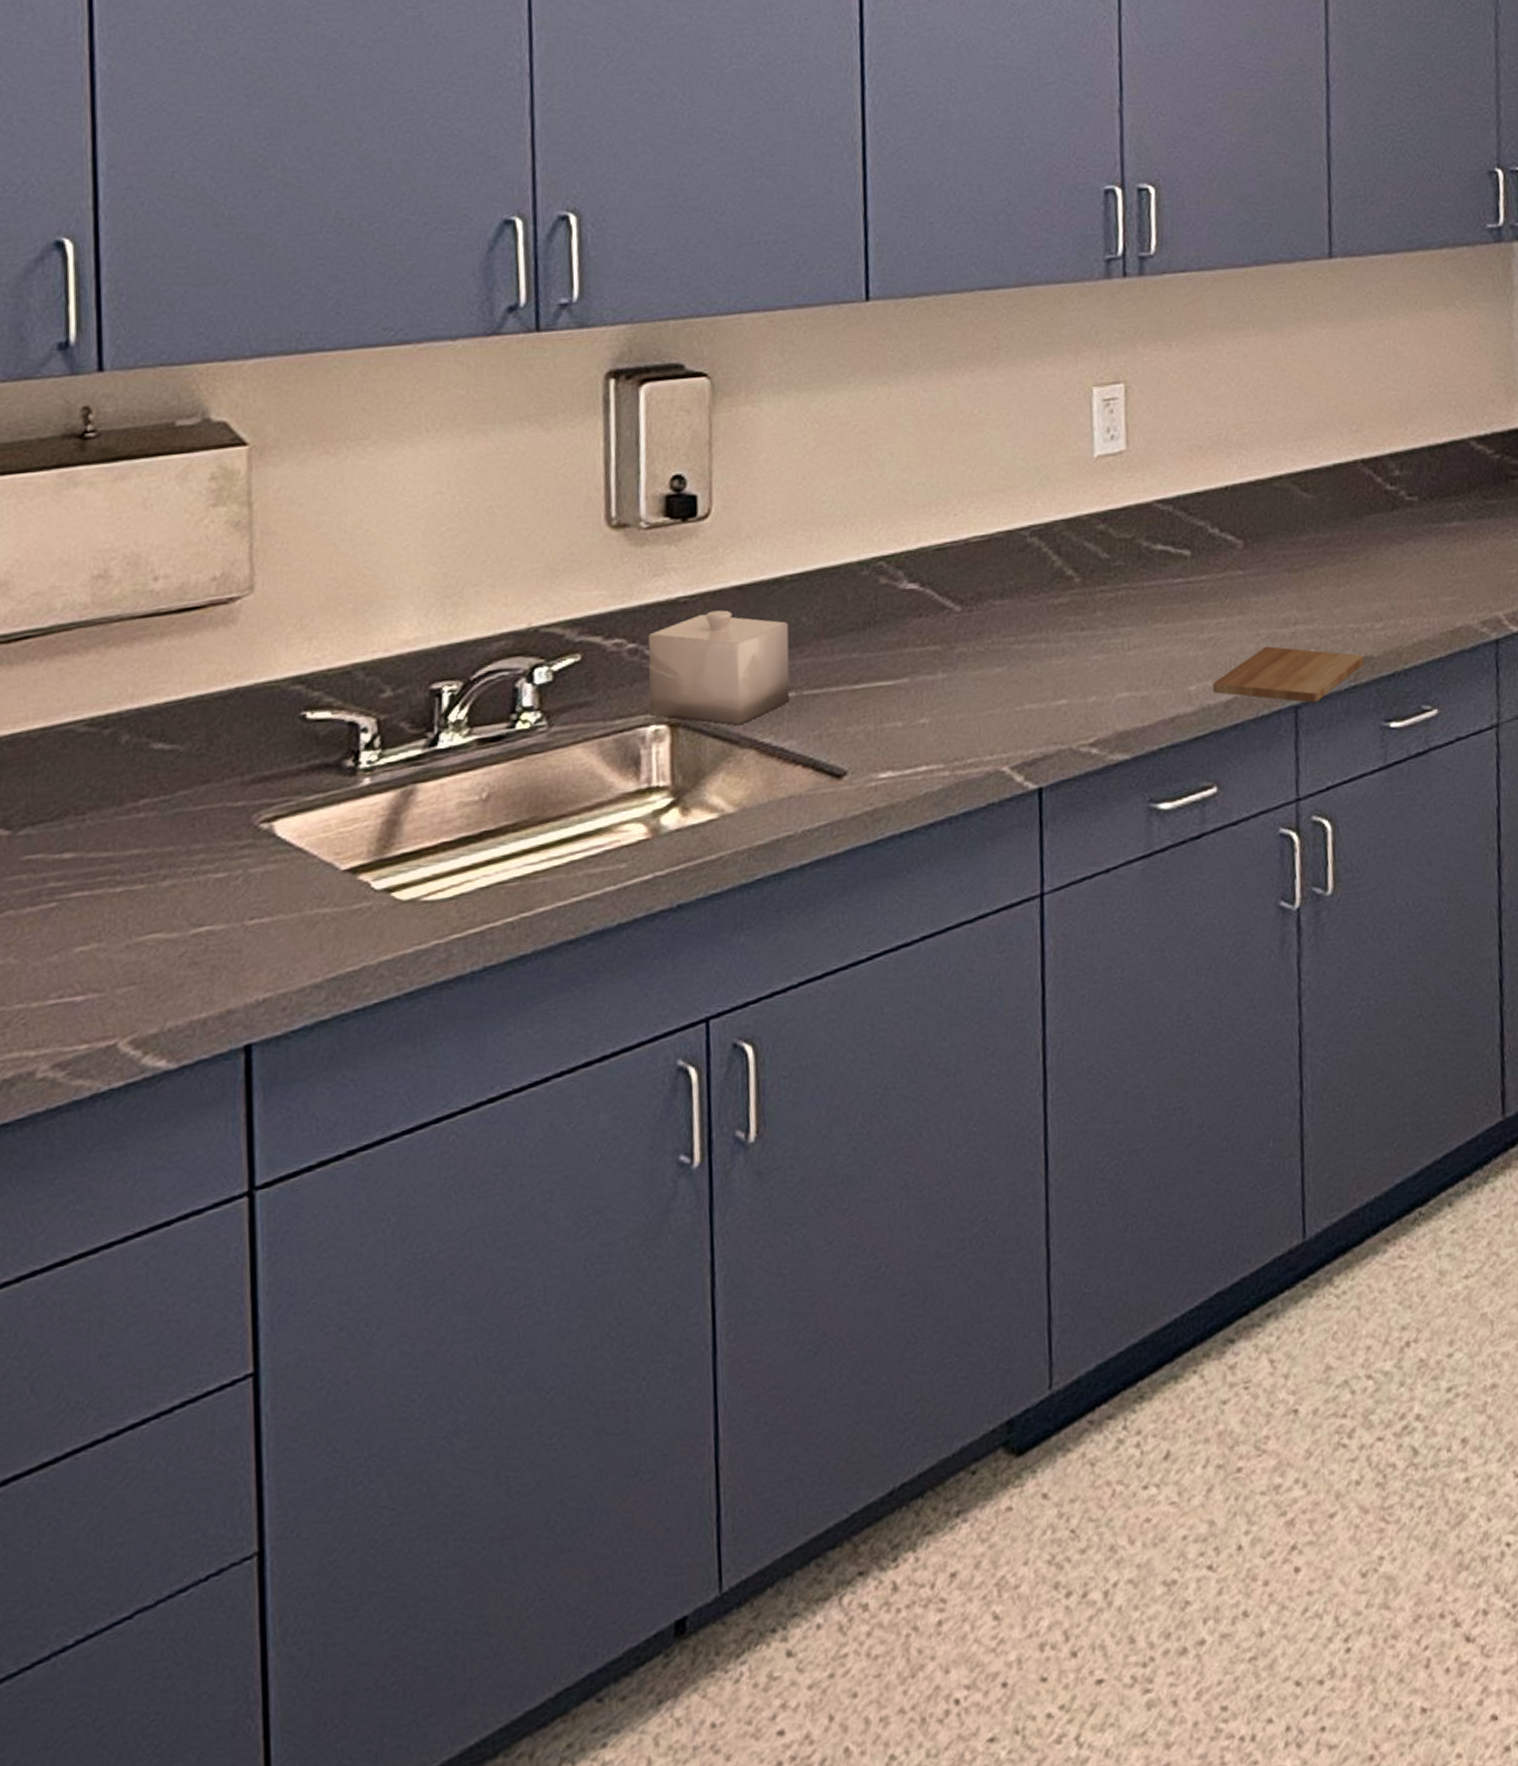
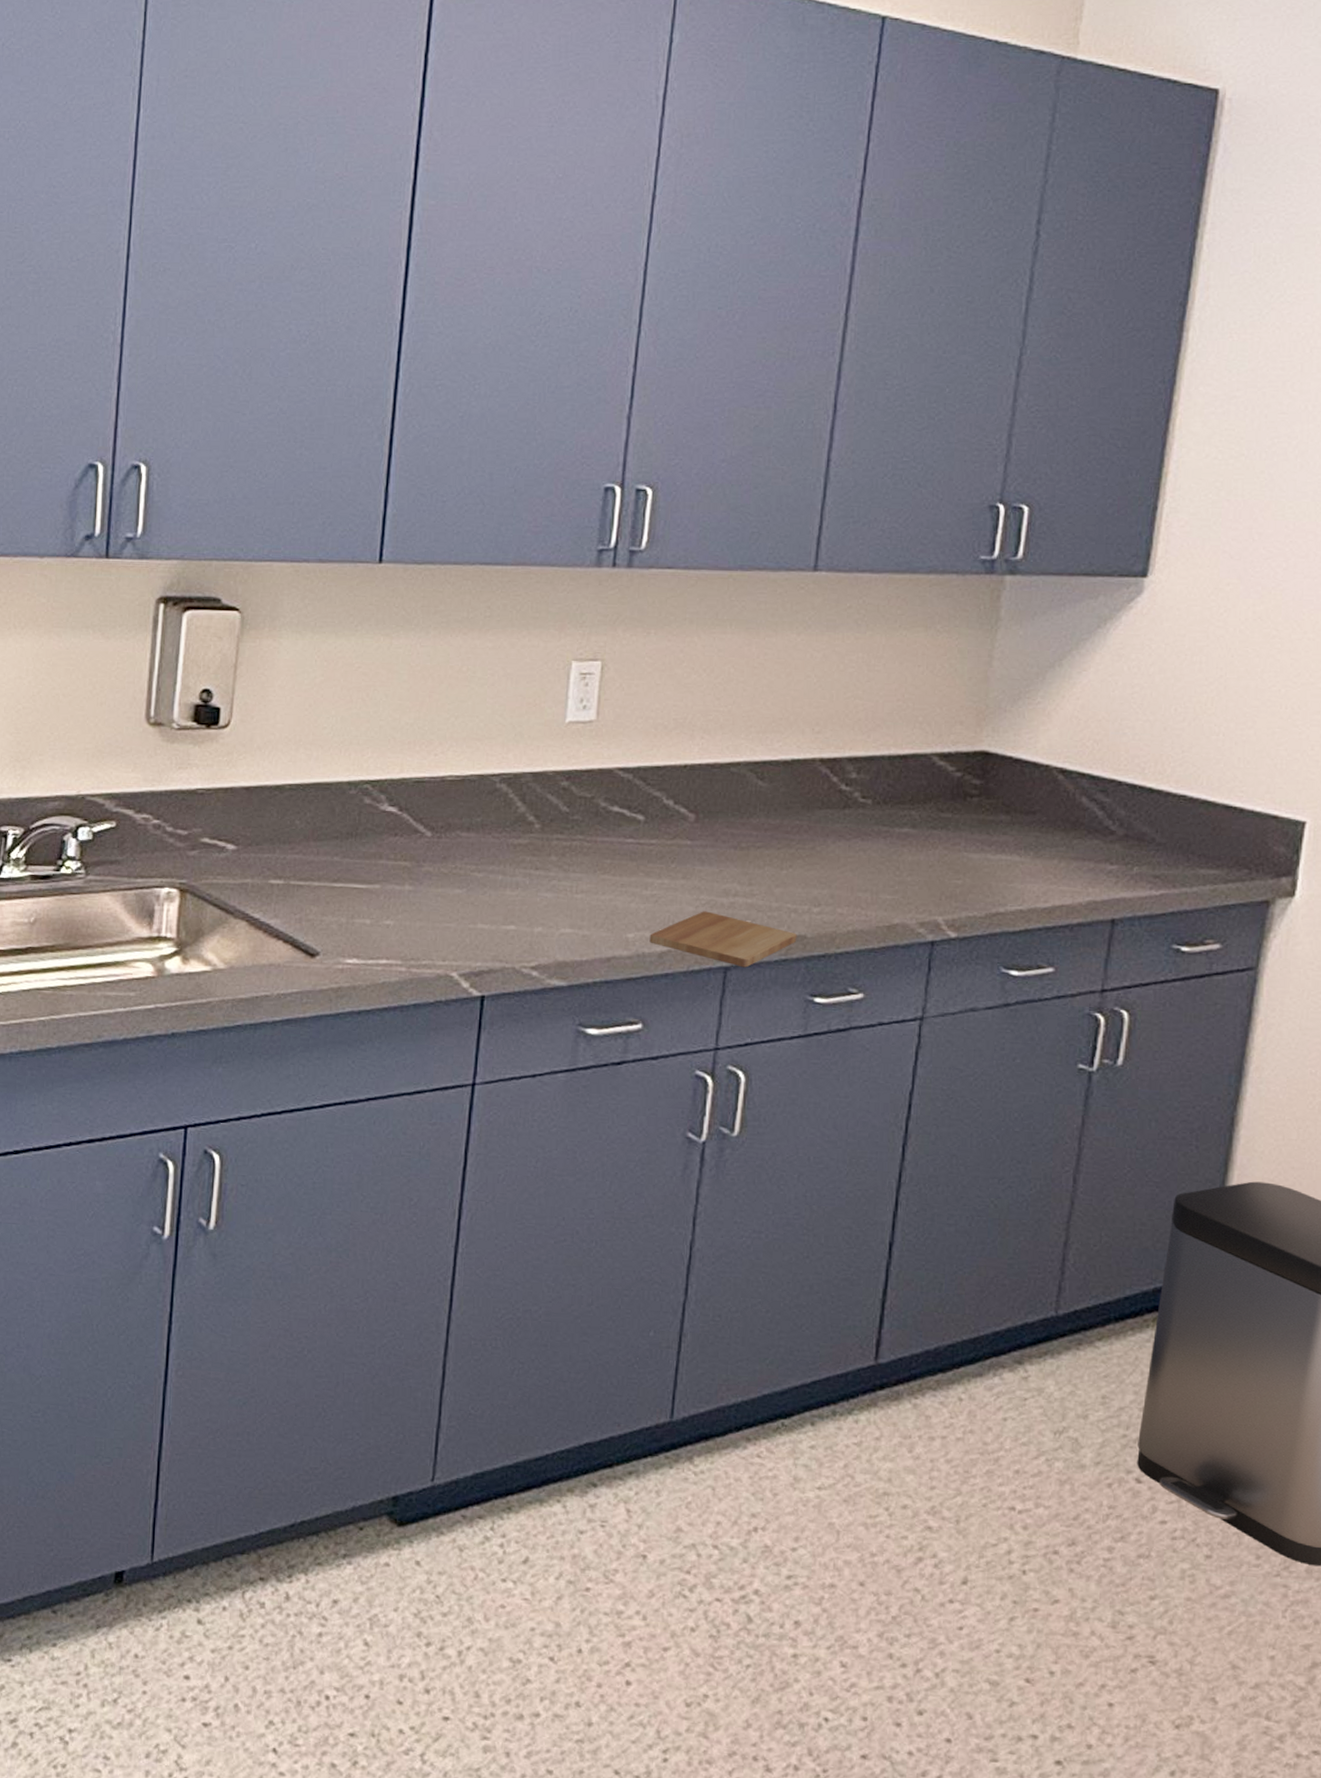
sugar bowl: present [648,610,790,726] -> none [164,804,284,900]

